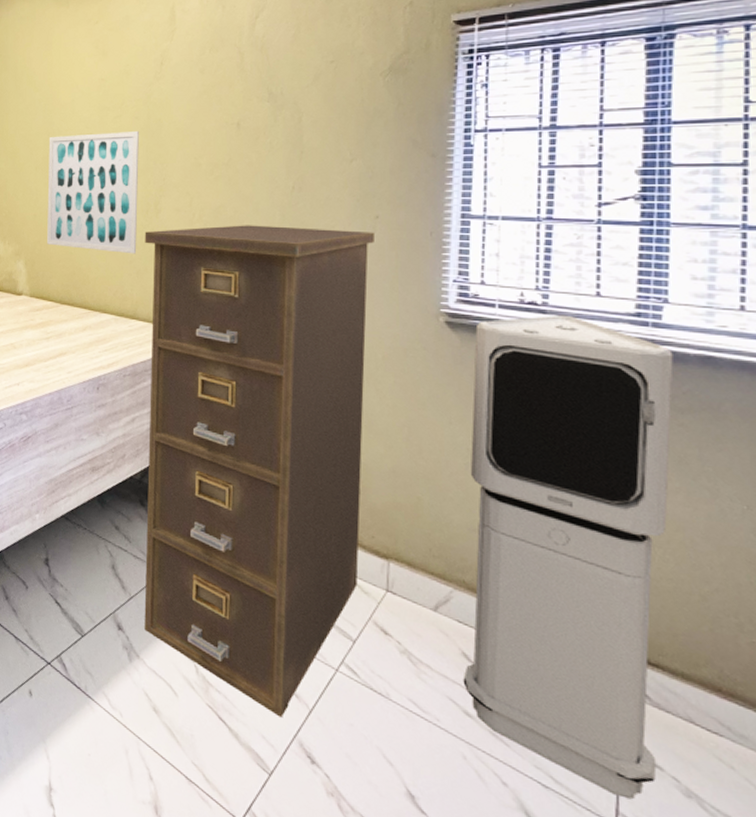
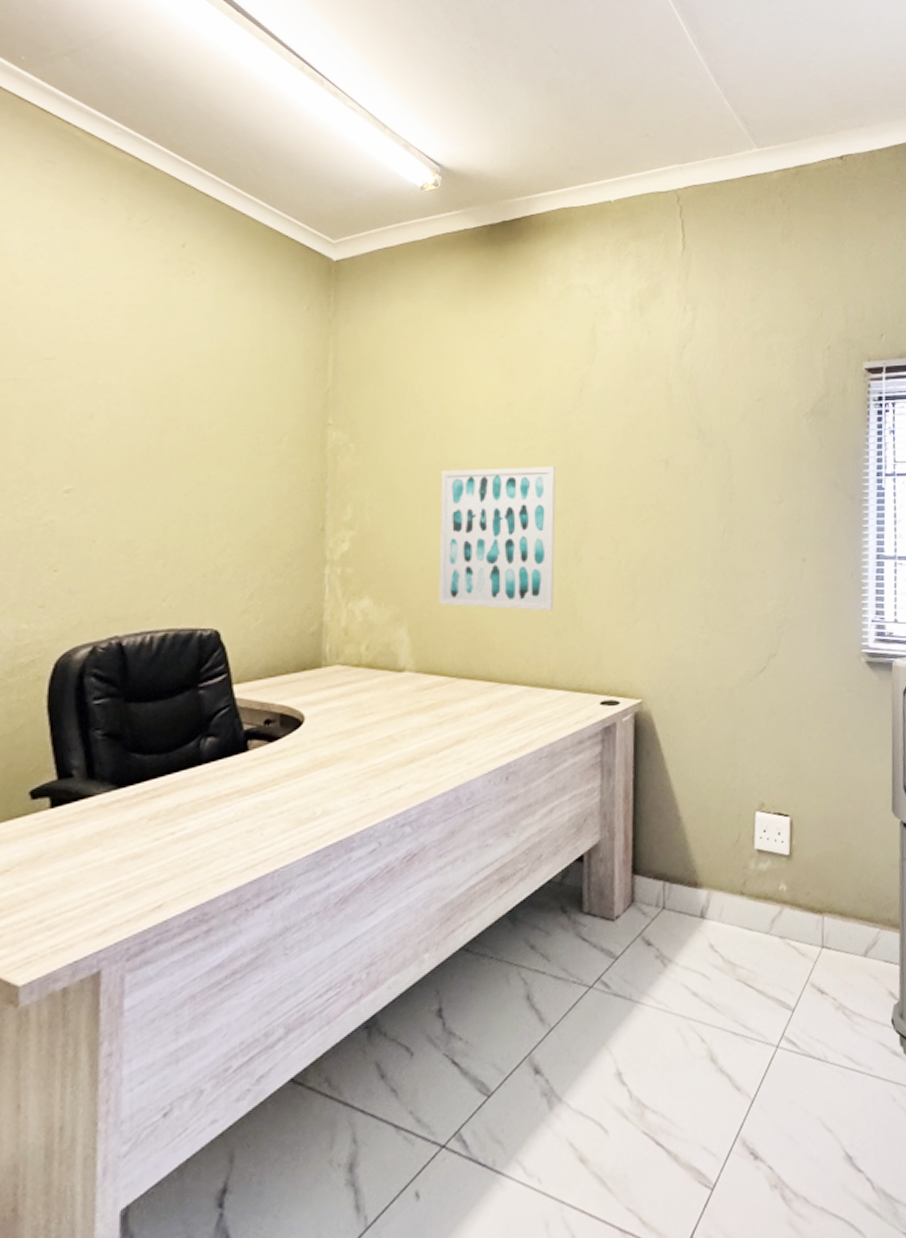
filing cabinet: present [144,225,374,718] -> none [563,572,802,1120]

